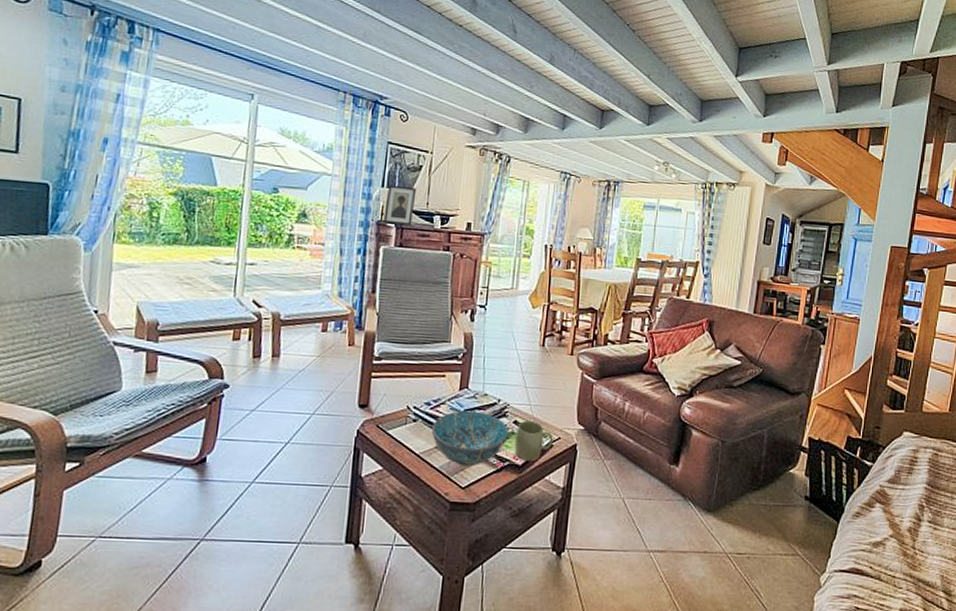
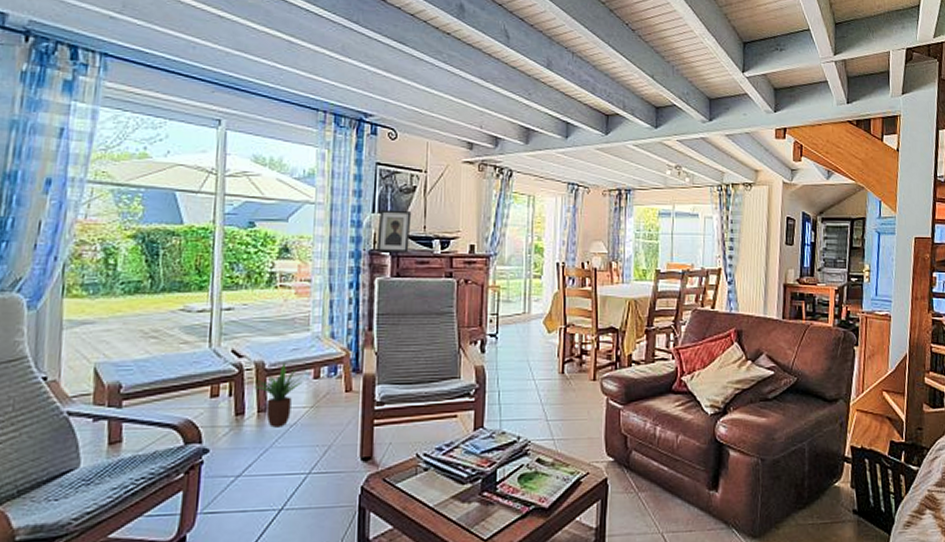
potted plant: none [270,314,312,372] -> present [254,362,303,428]
decorative bowl: present [431,410,509,467] -> none [445,452,532,516]
mug: present [514,420,554,461] -> none [539,456,581,502]

